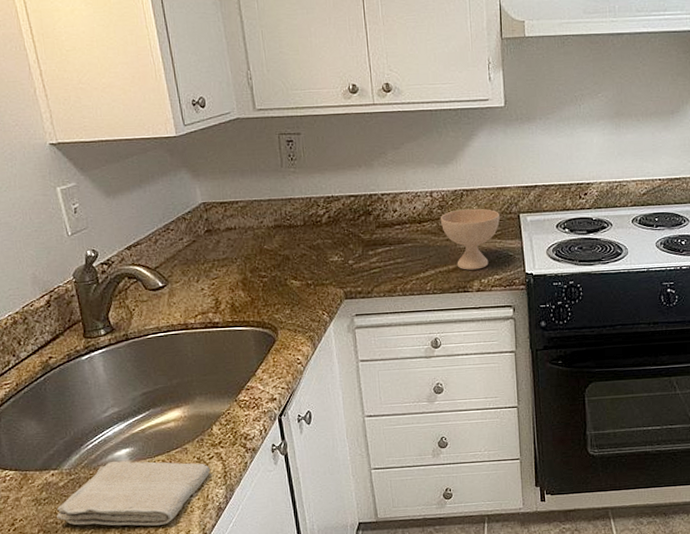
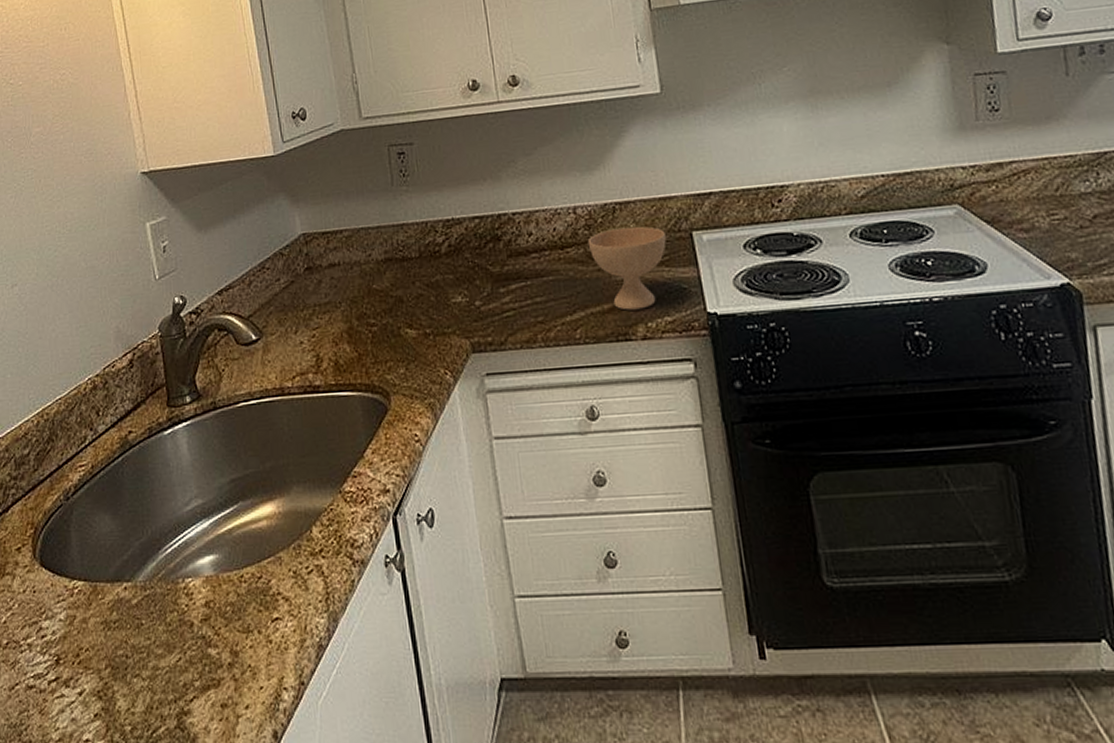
washcloth: present [57,460,210,526] -> none [127,572,309,667]

